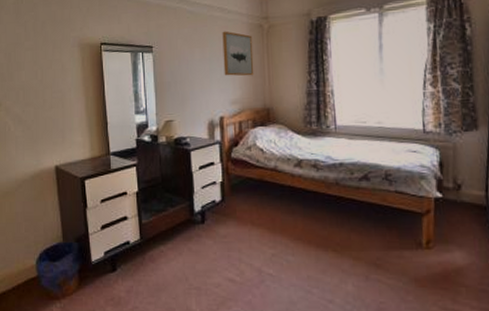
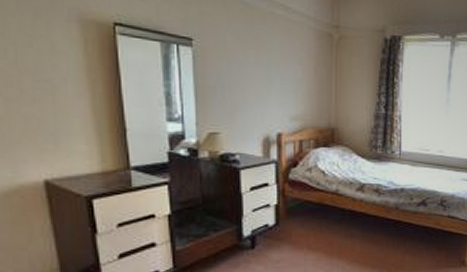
wall art: present [222,31,254,76] -> none [284,34,320,91]

